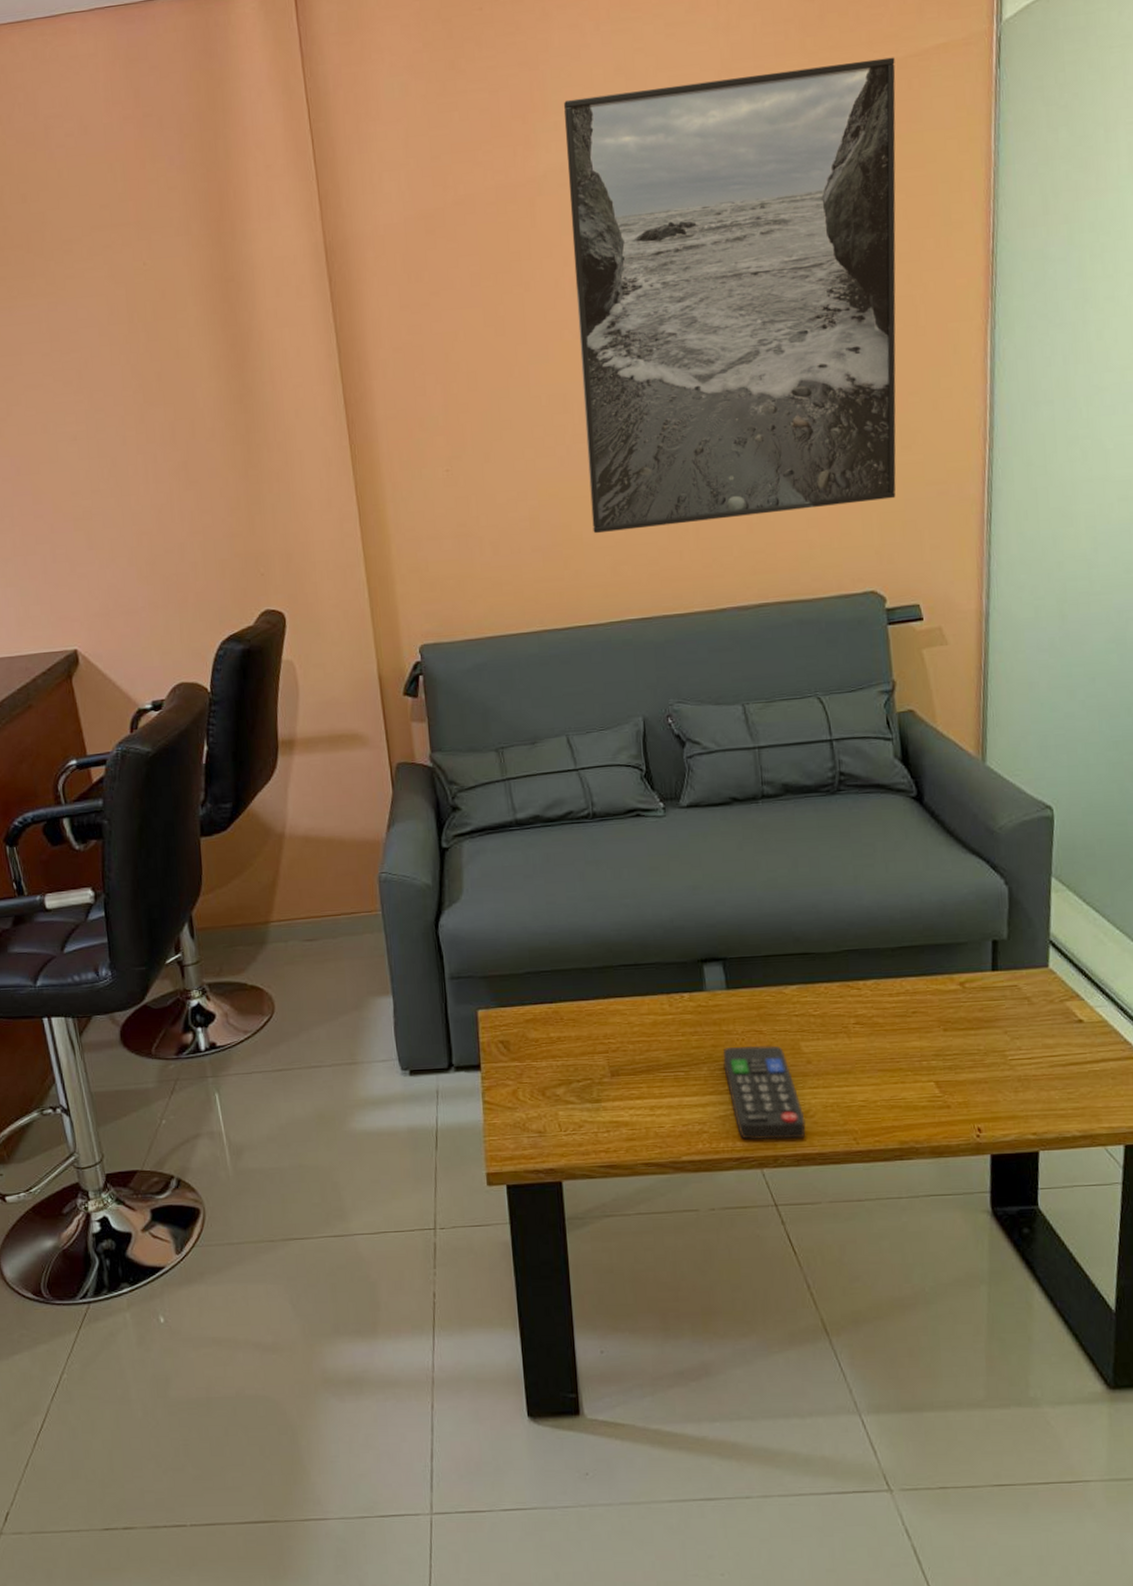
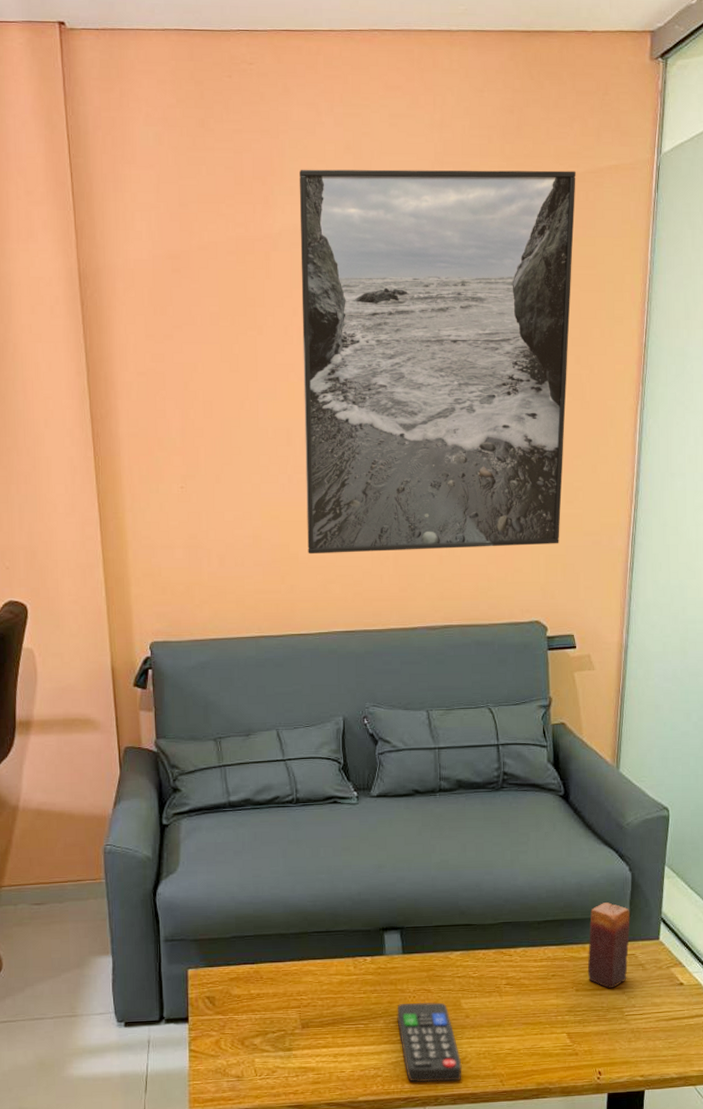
candle: none [957,923,1009,1028] -> present [587,902,630,989]

